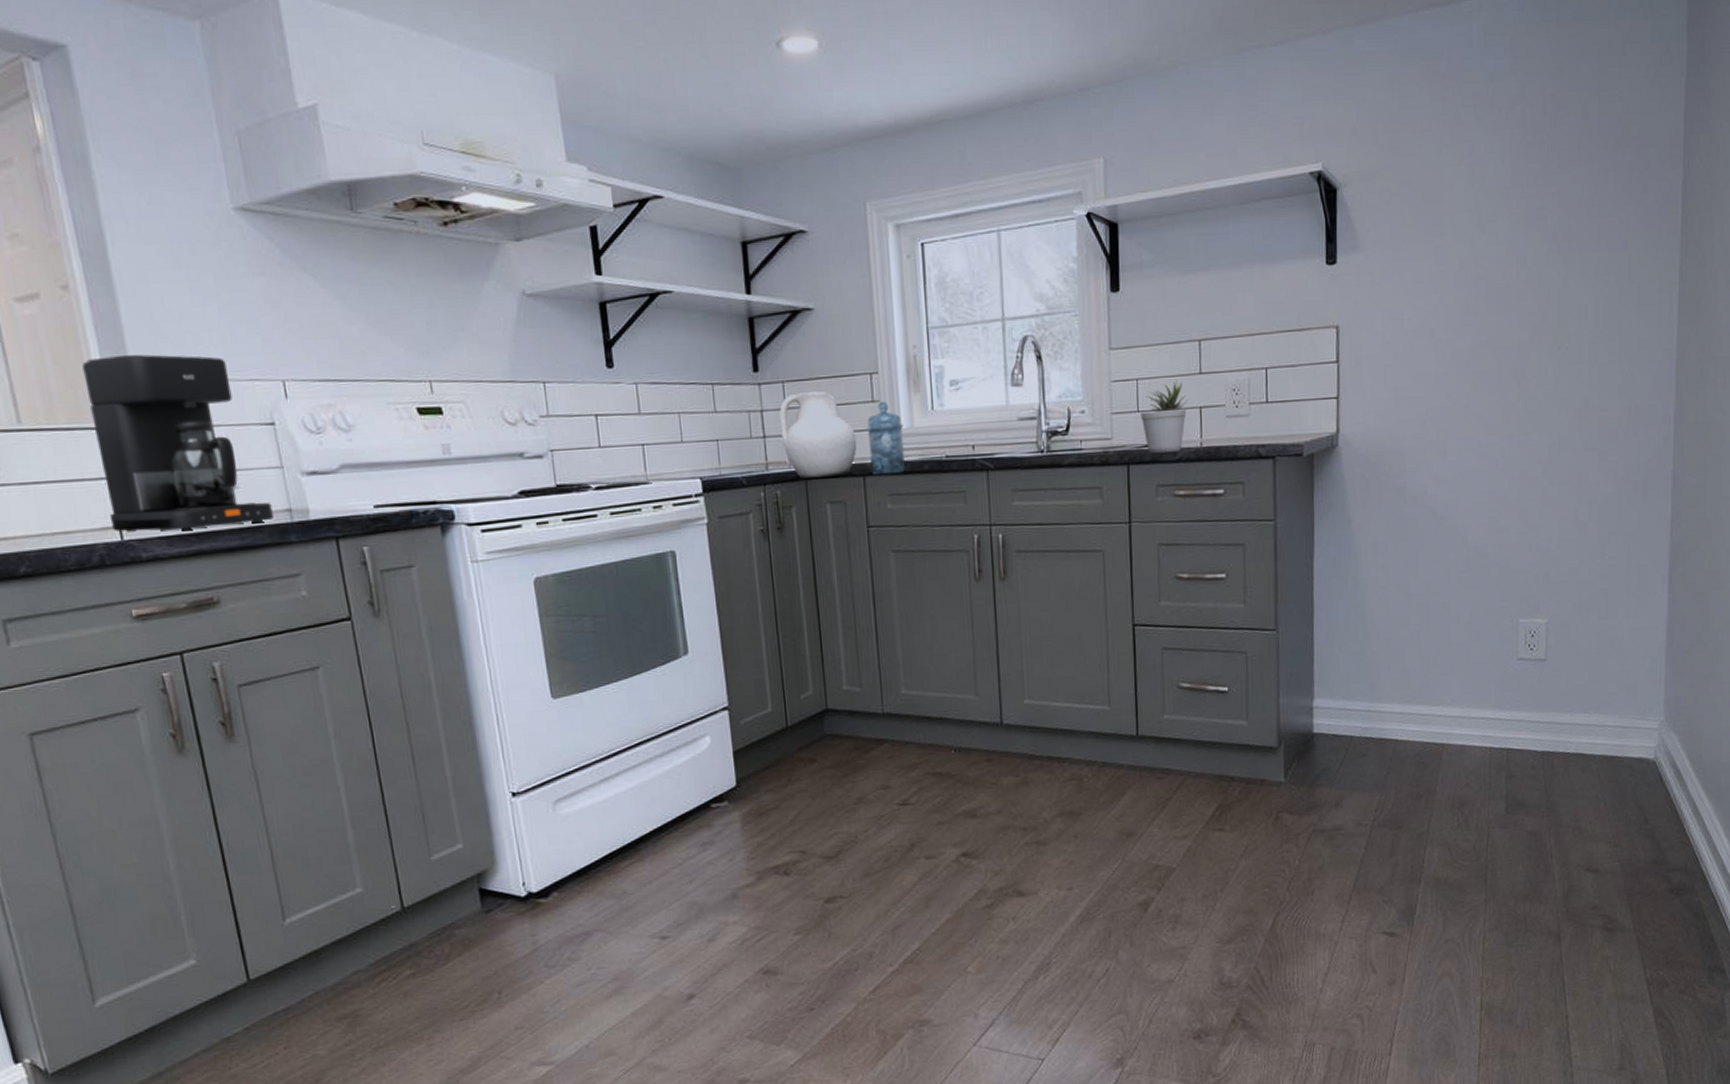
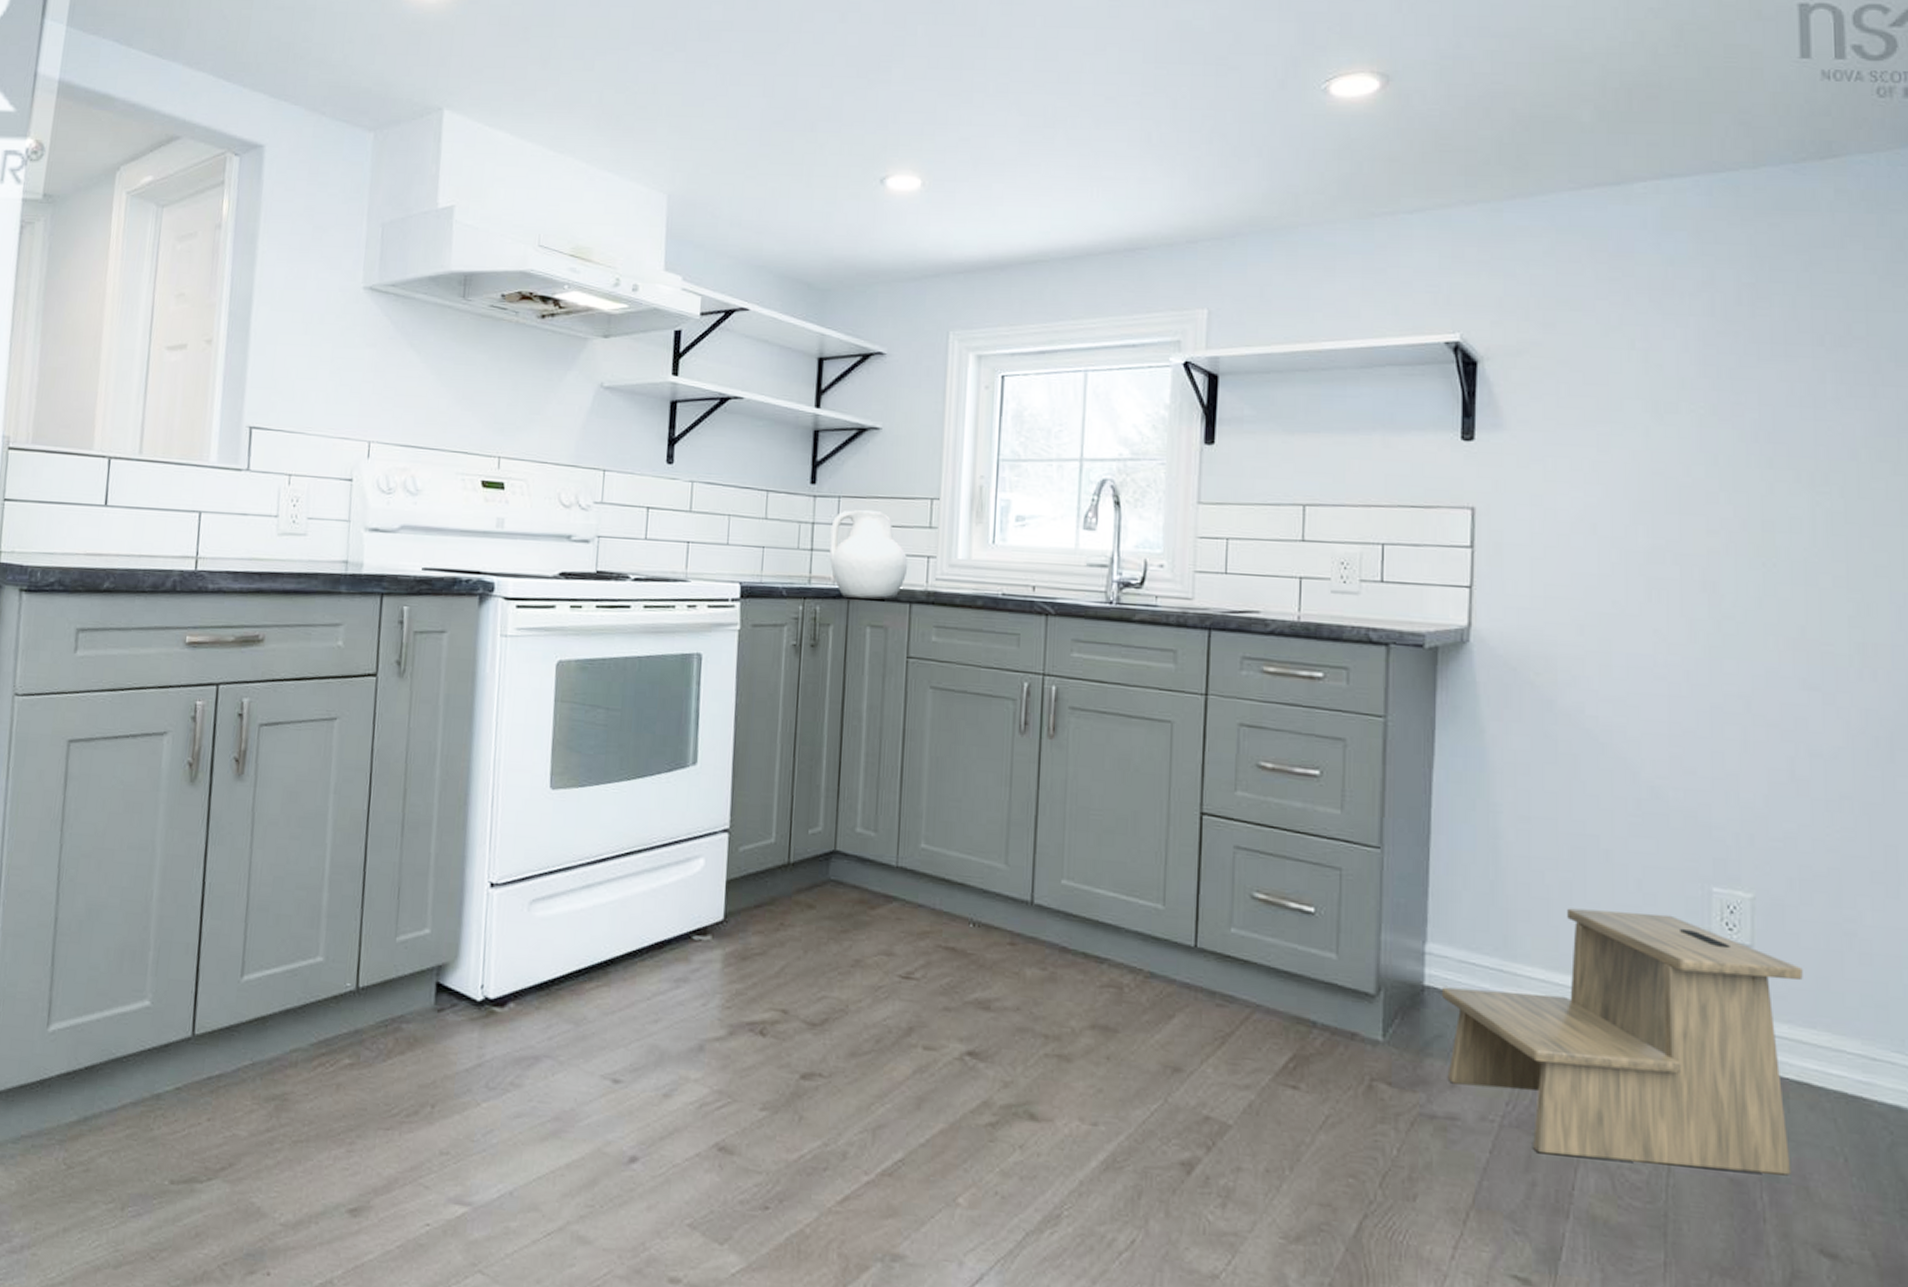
coffee maker: present [82,354,274,532] -> none [190,404,332,571]
canister: present [866,401,905,475] -> none [919,529,960,606]
potted plant: present [1140,380,1188,454] -> none [1228,544,1285,624]
step stool: none [1326,646,1580,842] -> present [1441,908,1803,1176]

